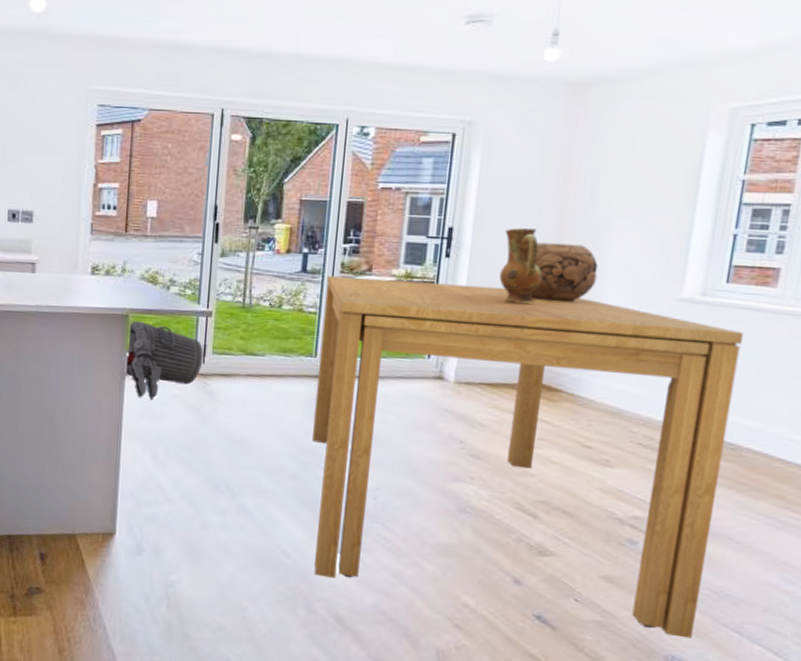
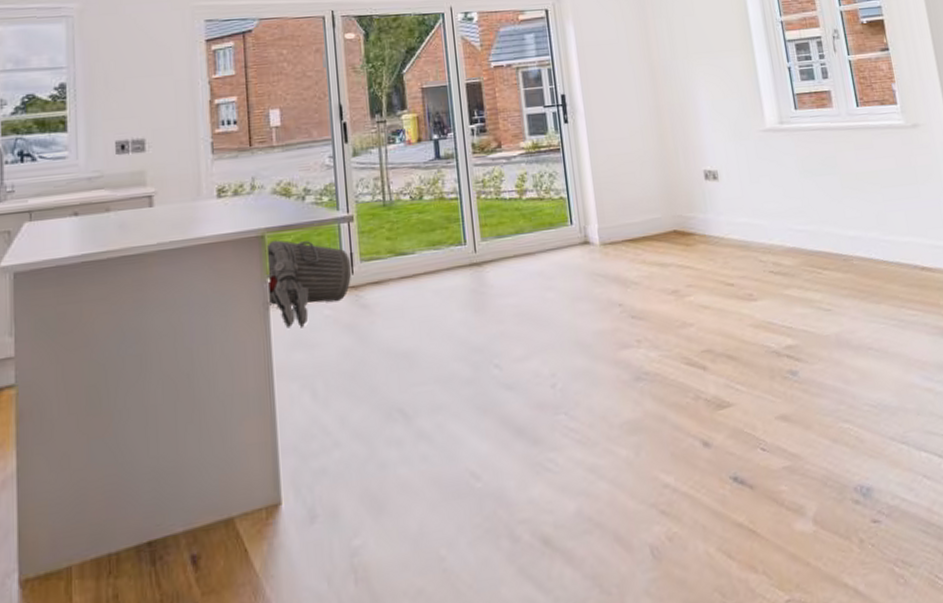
dining table: present [312,275,745,639] -> none [461,142,870,494]
ceramic jug: present [499,228,543,303] -> none [609,85,652,157]
decorative bowl: present [530,242,599,302] -> none [639,94,696,150]

